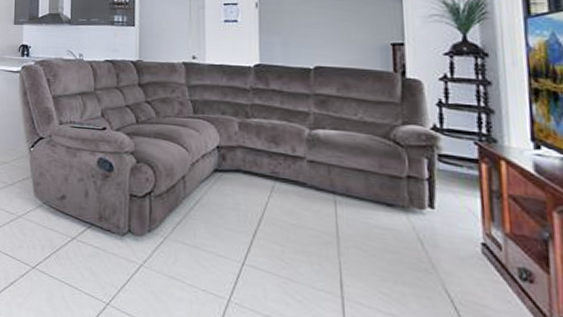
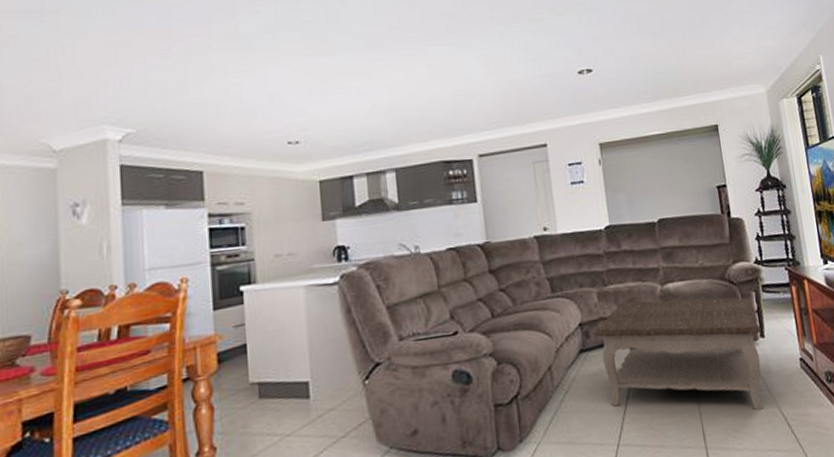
coffee table: none [232,136,431,282] -> present [595,297,765,411]

